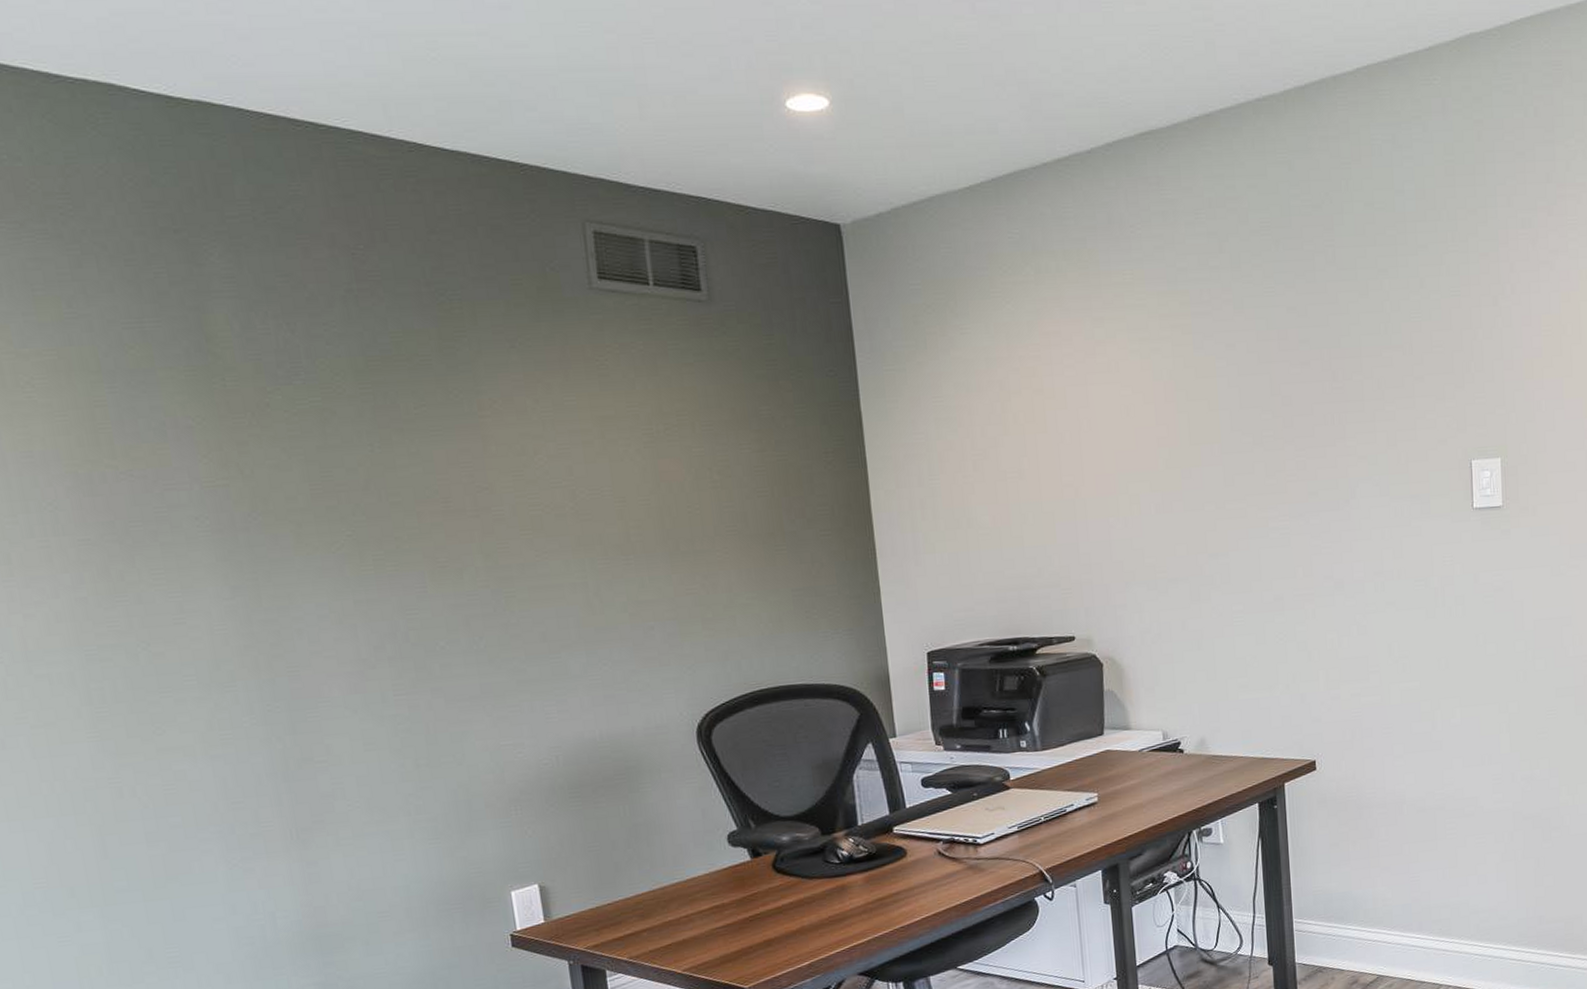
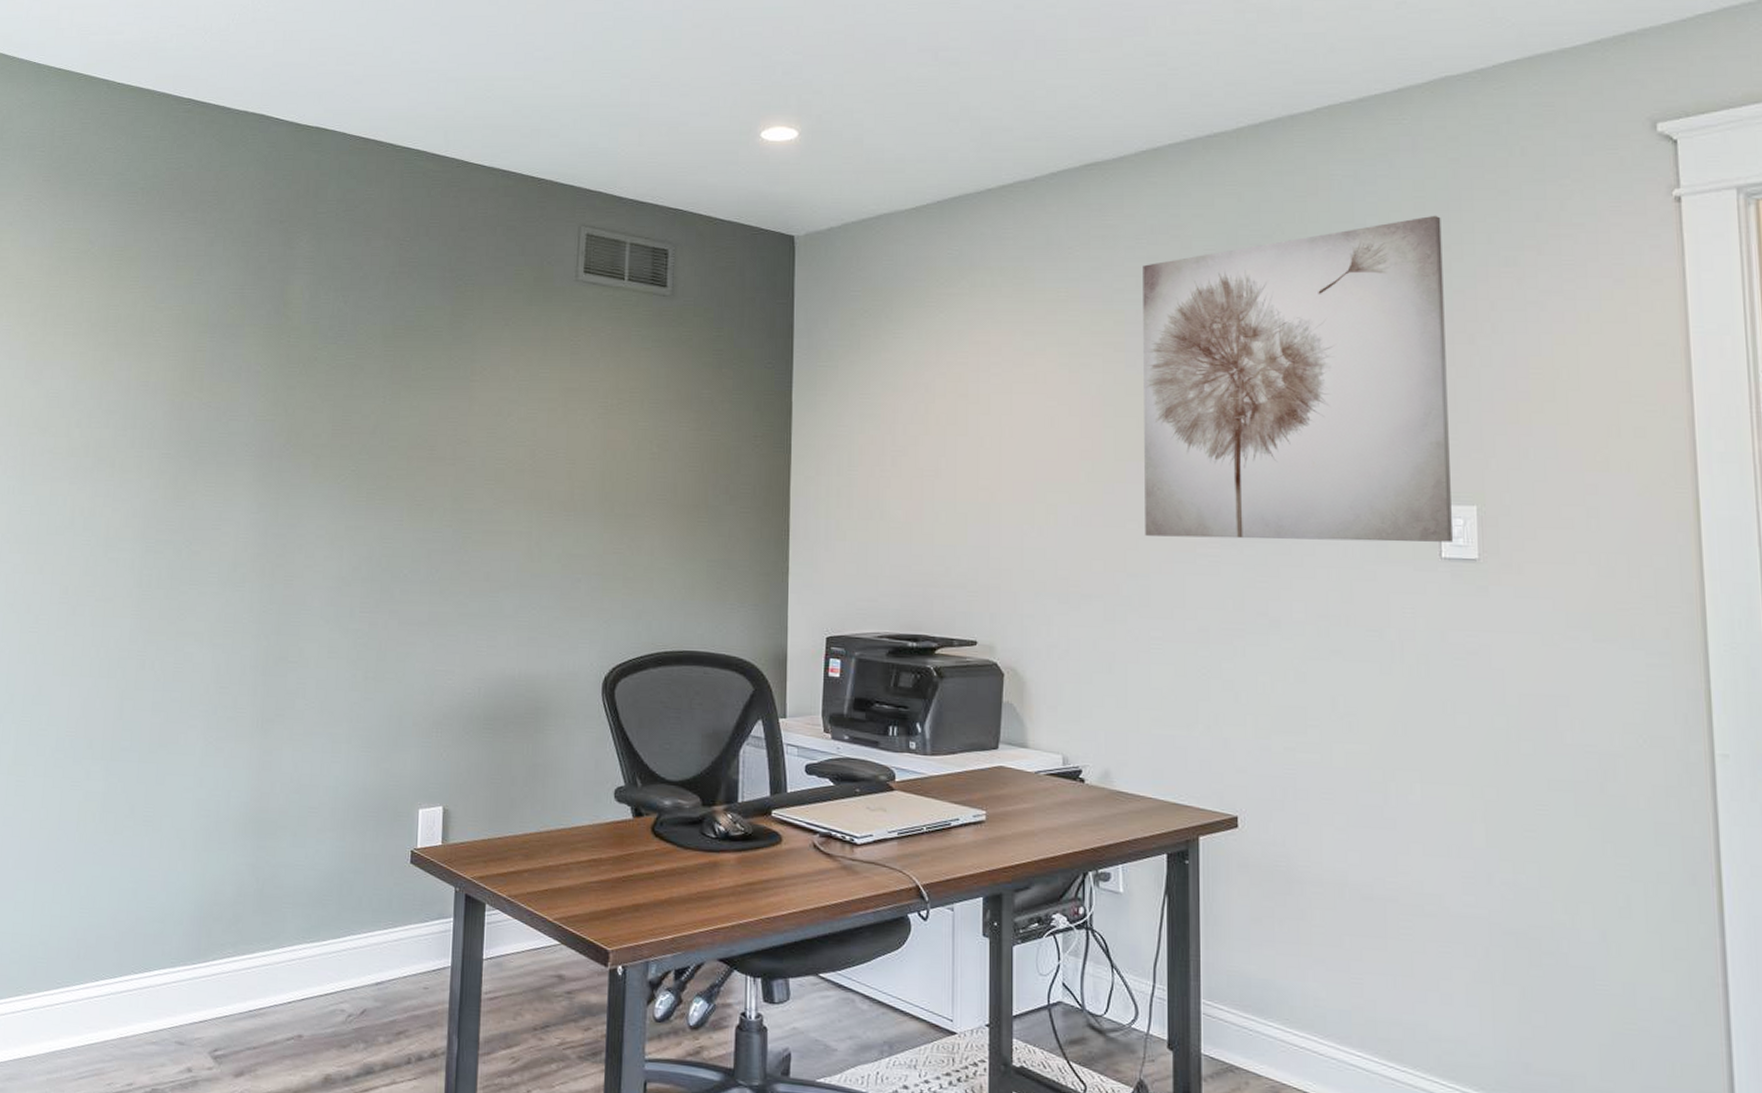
wall art: none [1203,179,1482,516] -> present [1143,215,1453,542]

